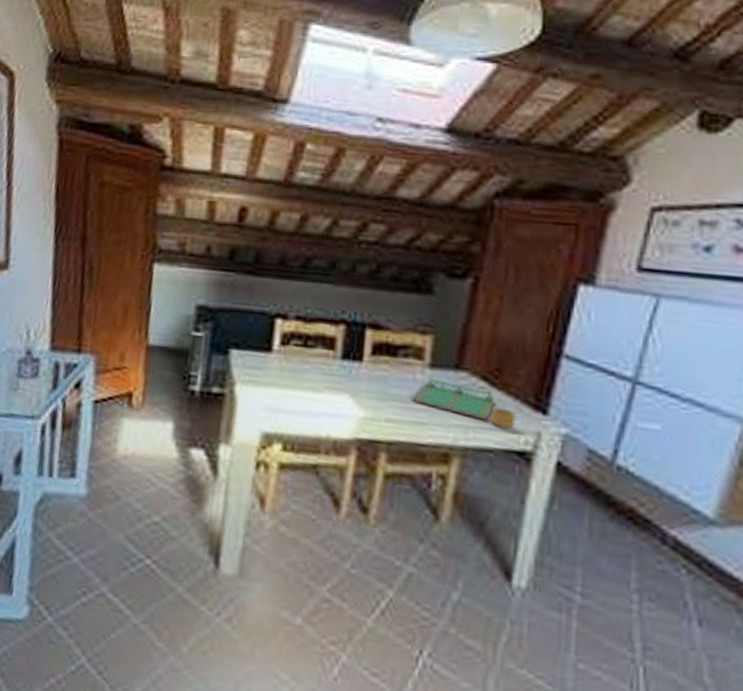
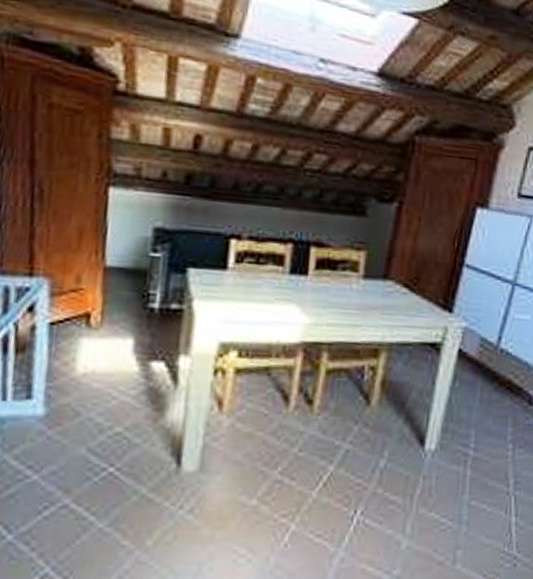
placemat: present [410,378,517,429] -> none [347,287,430,326]

